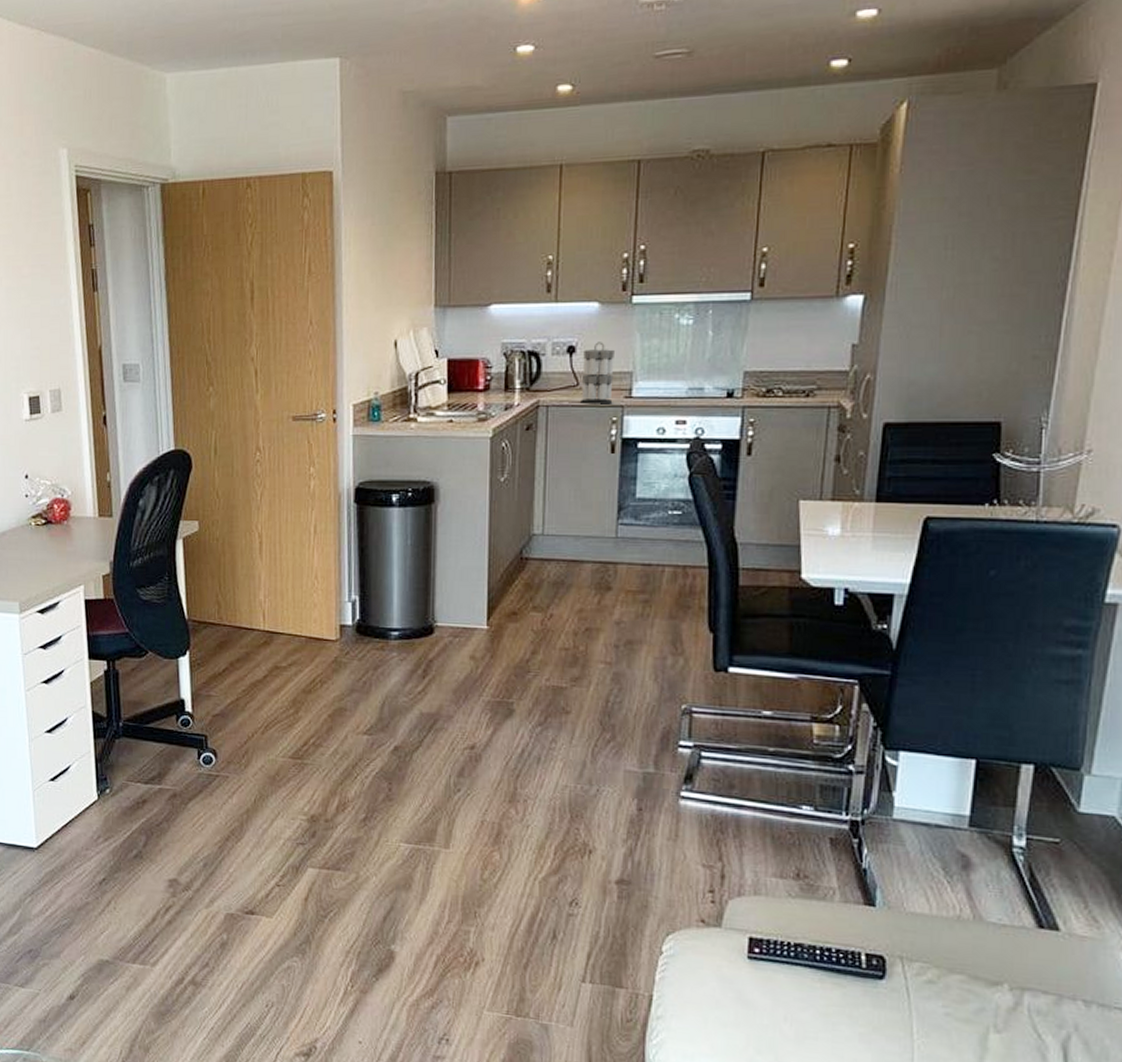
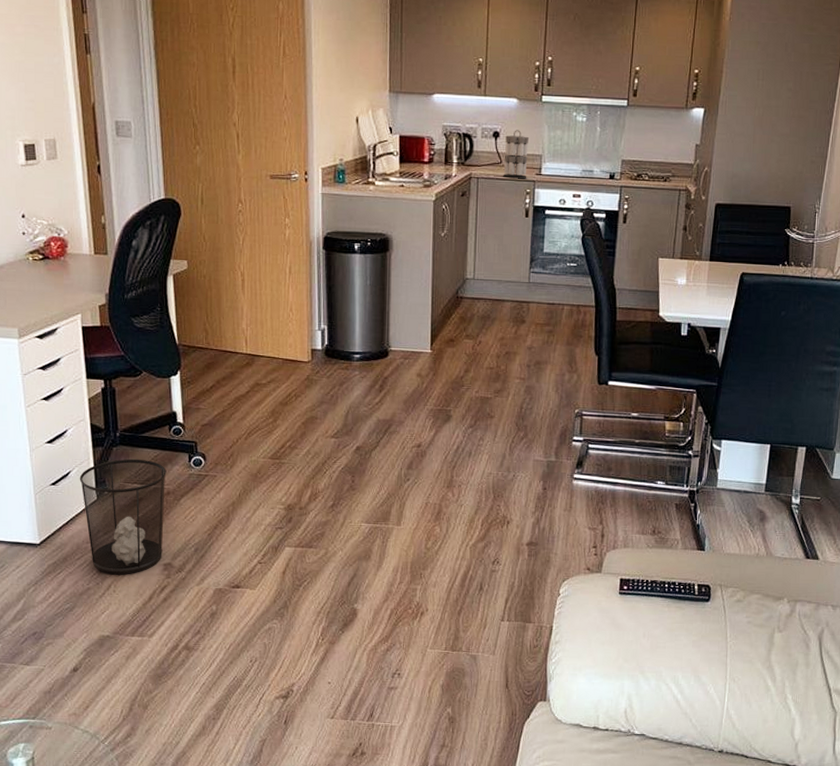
waste bin: none [79,753,173,890] -> present [79,458,167,575]

